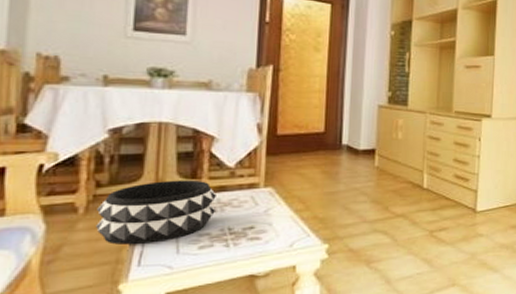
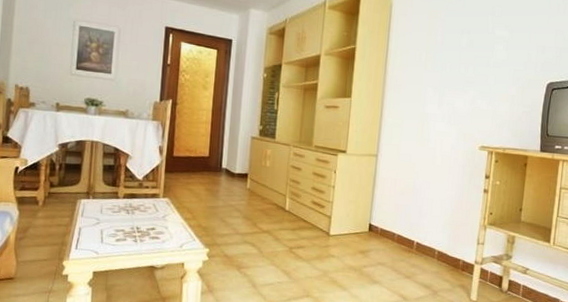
decorative bowl: present [96,180,216,246] -> none [50,186,129,233]

